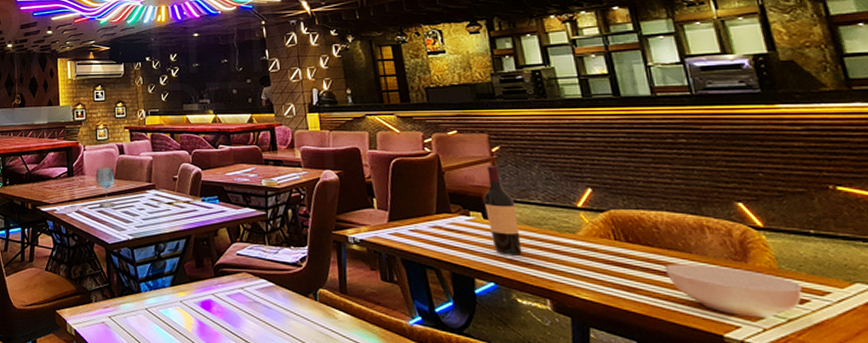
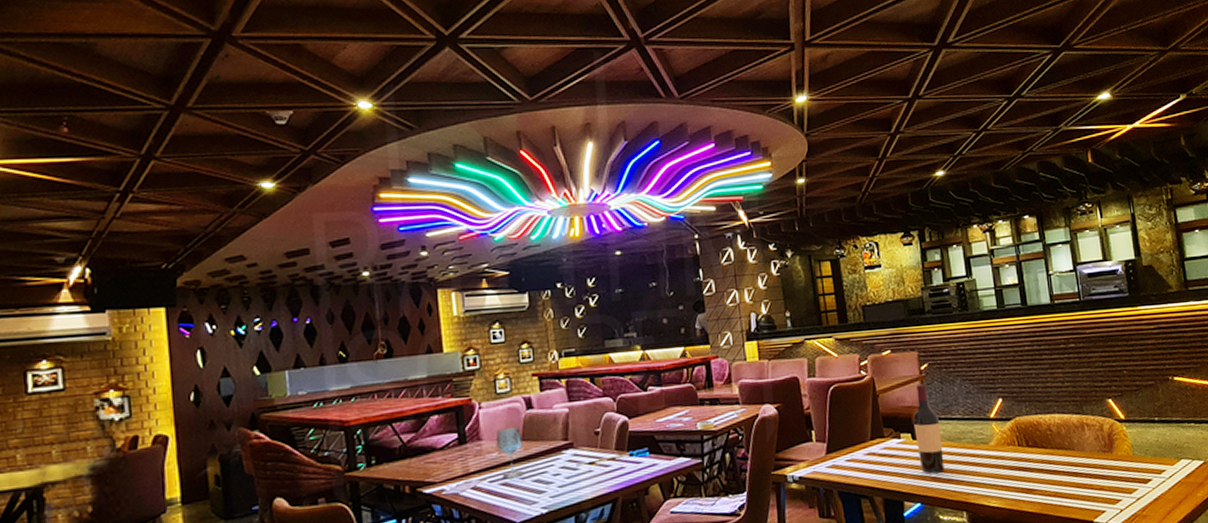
bowl: present [663,264,802,318] -> none [1054,458,1147,502]

